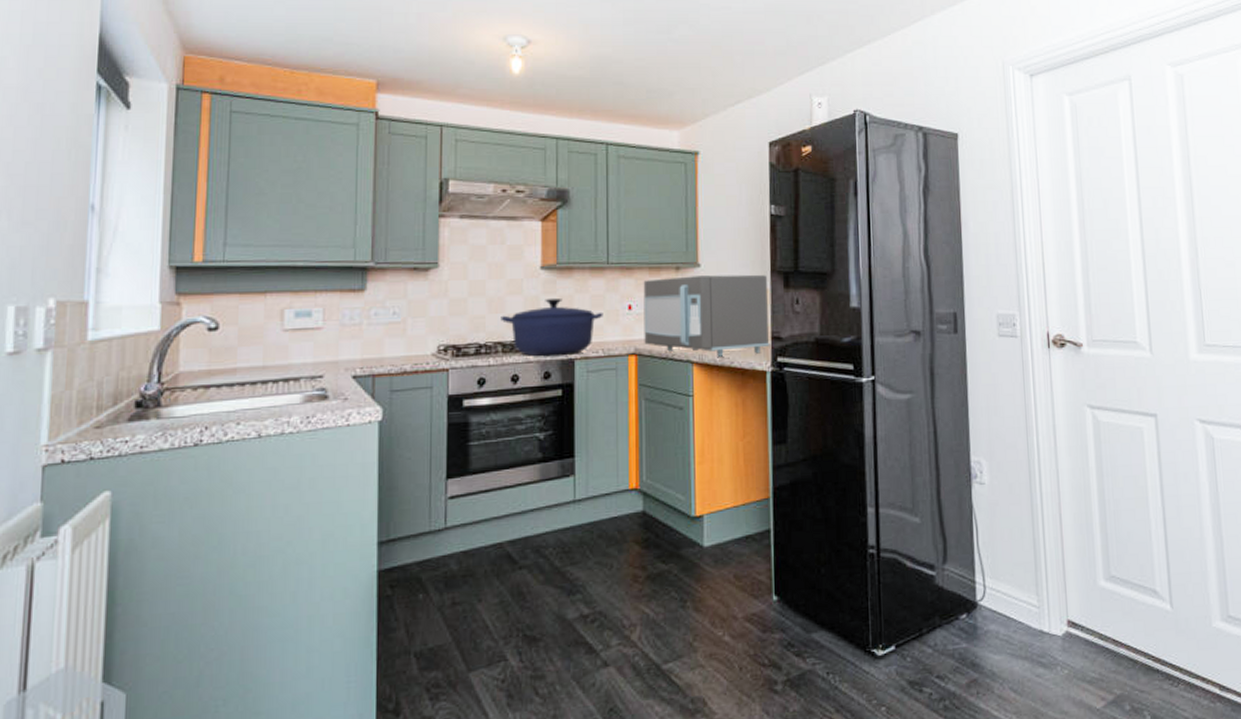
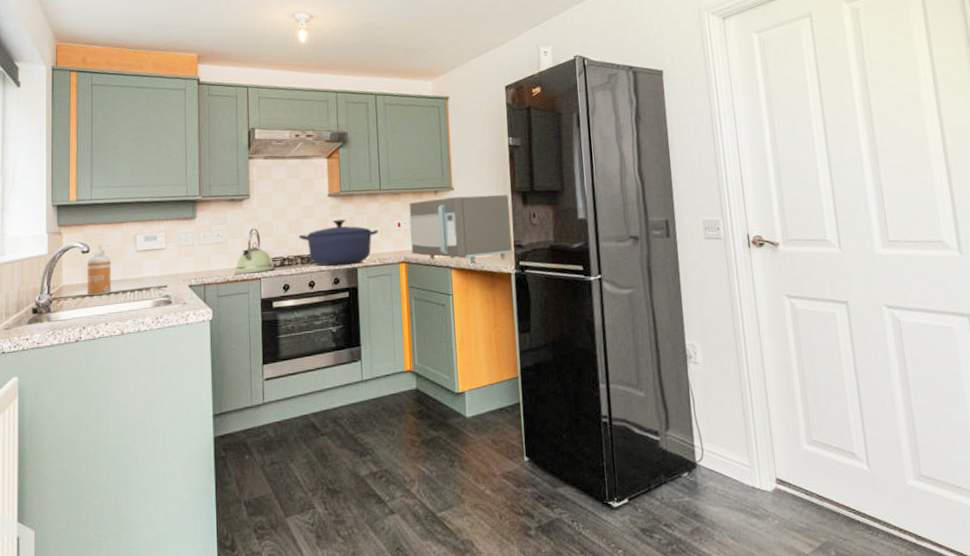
soap dispenser: none [212,320,249,387] -> present [86,244,112,296]
kettle: none [414,305,469,364] -> present [234,228,276,275]

